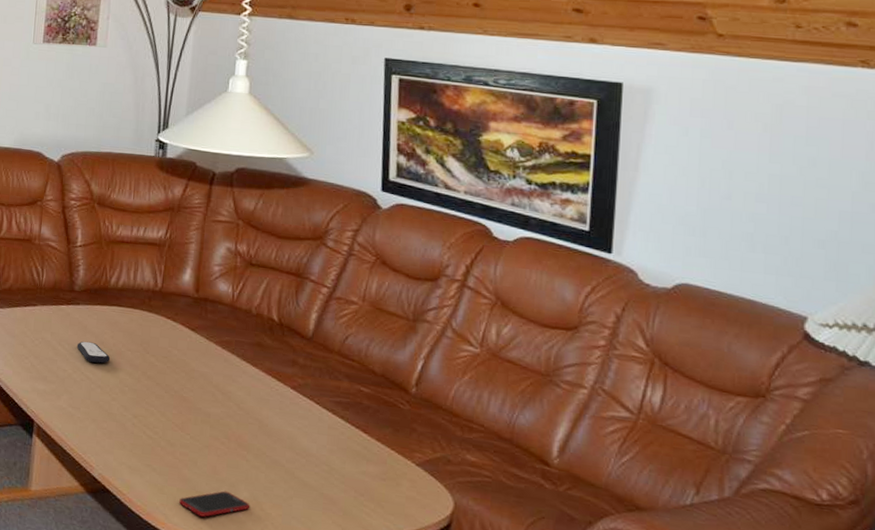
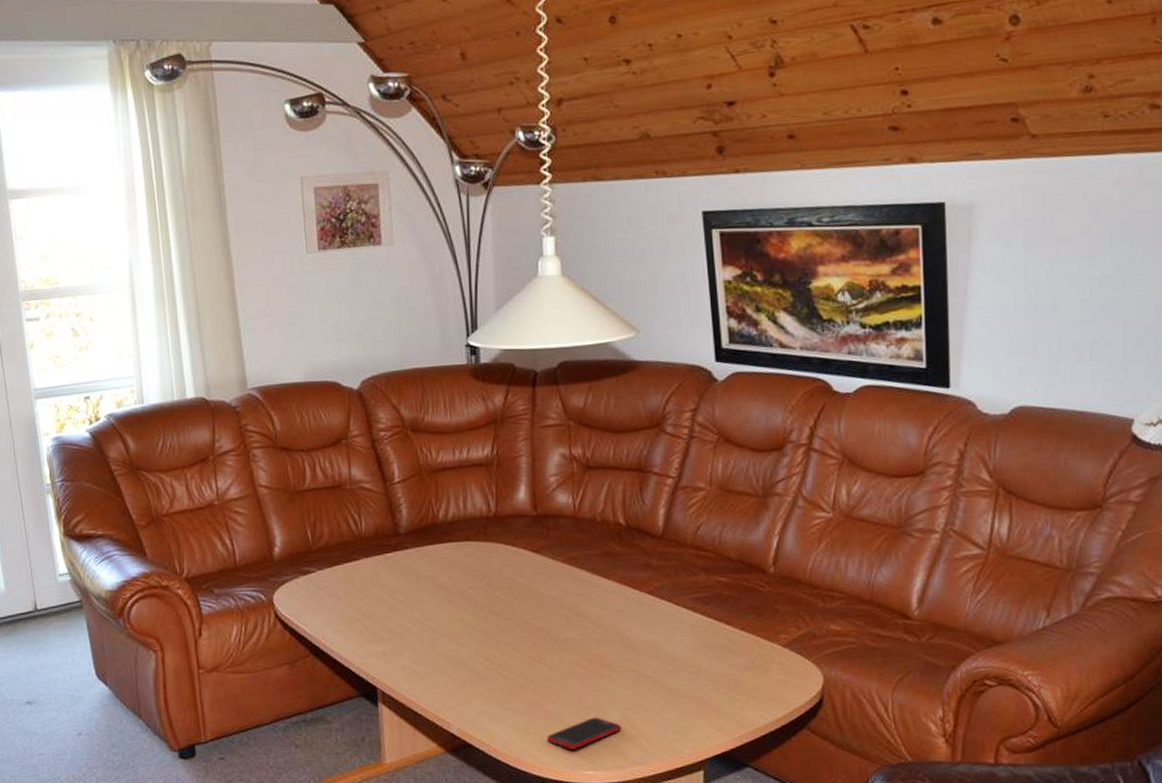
remote control: present [76,341,111,364] -> none [411,587,451,610]

